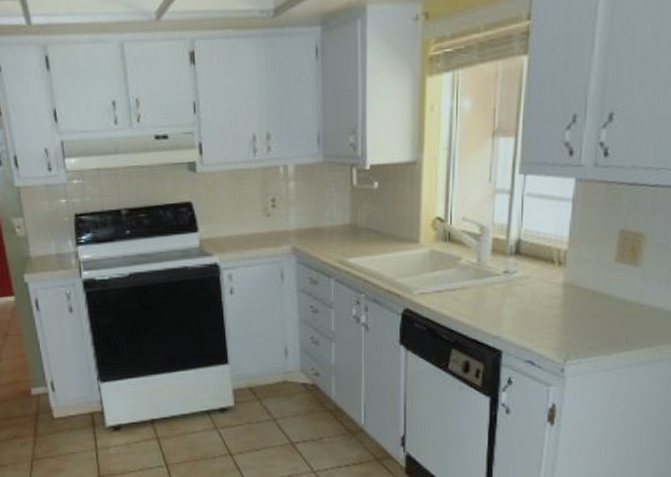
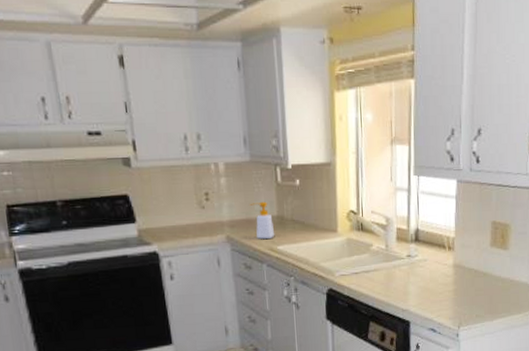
soap bottle: none [320,207,346,251] -> present [250,201,275,240]

